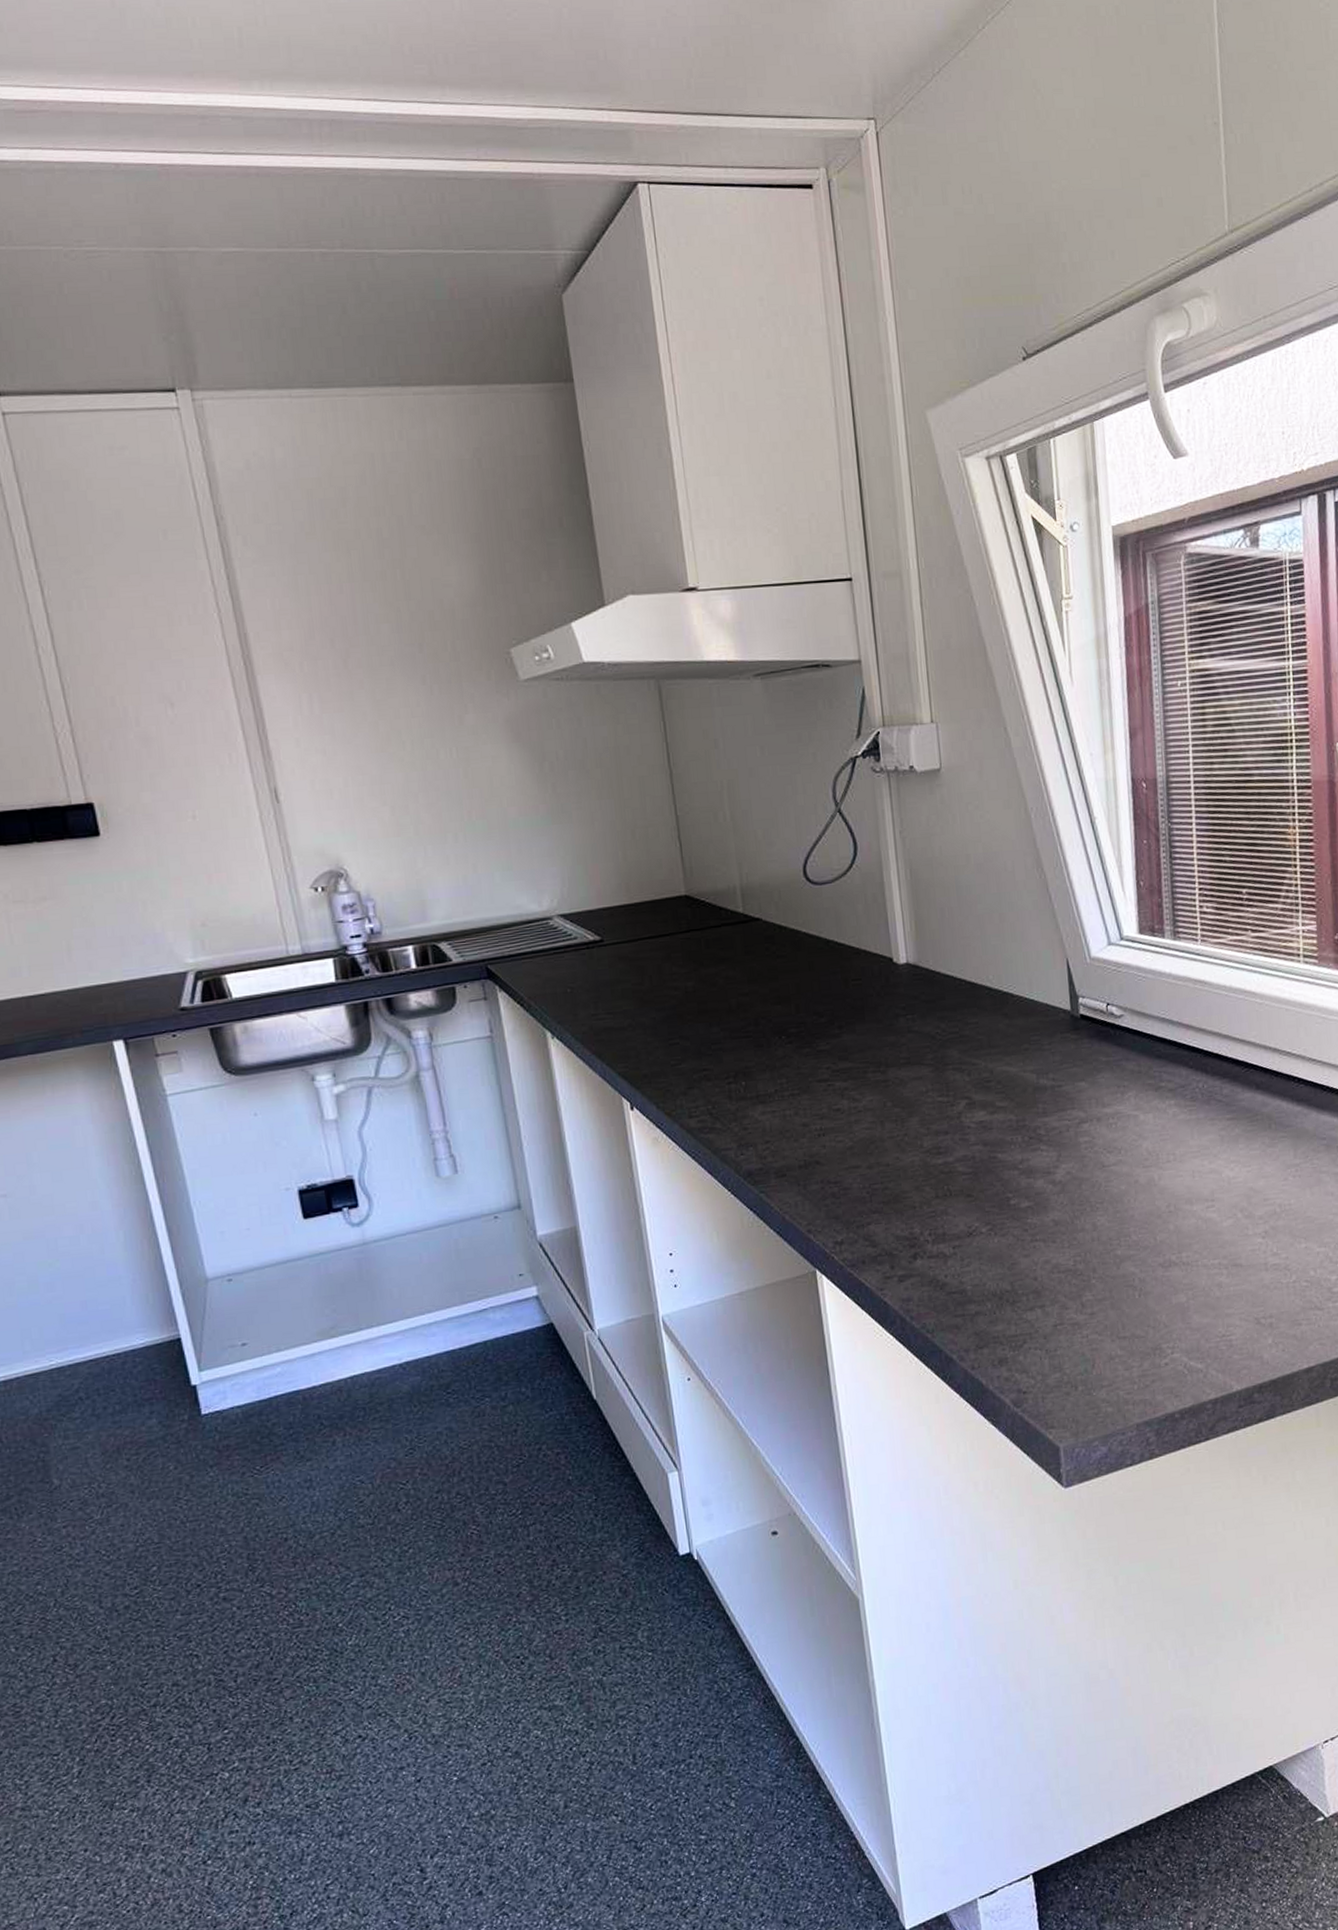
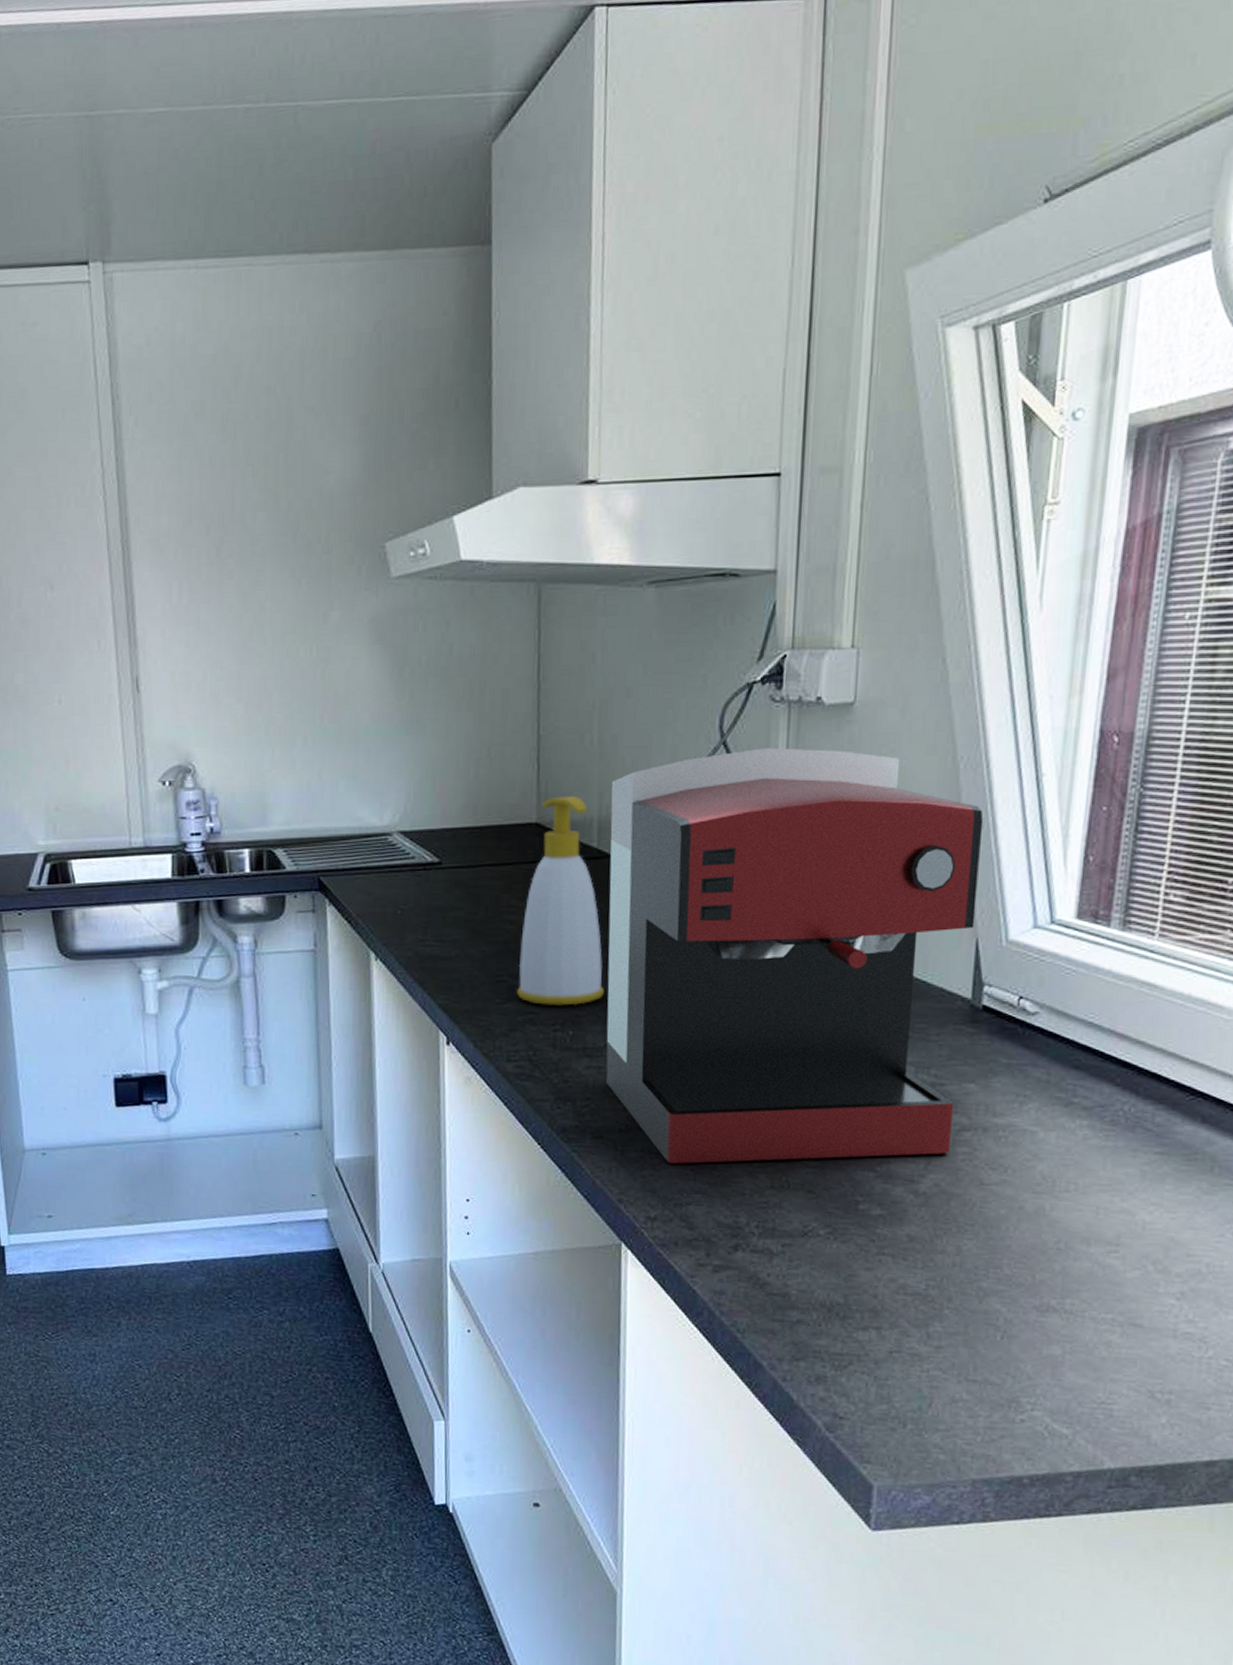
soap bottle: none [686,868,768,1061] -> present [517,796,604,1006]
coffee maker: none [747,810,1074,1190] -> present [605,748,984,1164]

